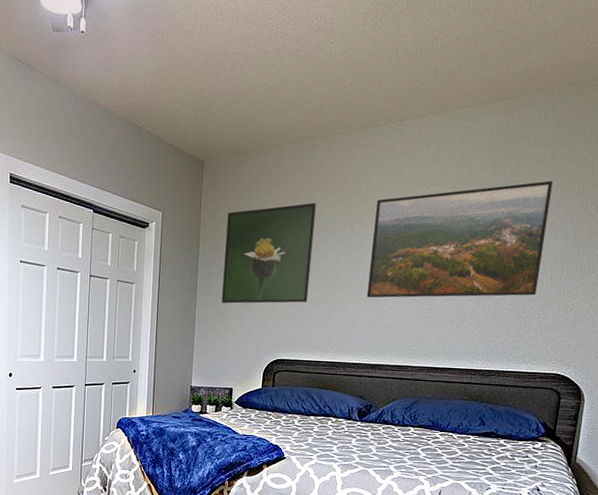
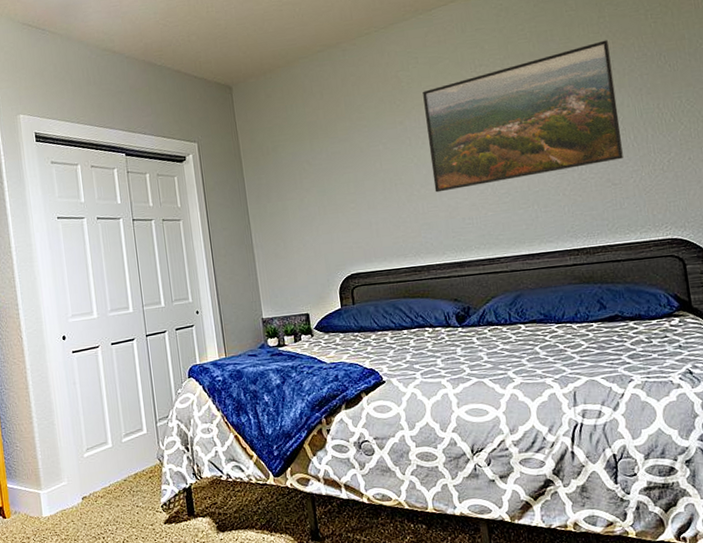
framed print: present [222,203,316,304] -> none [267,106,371,225]

